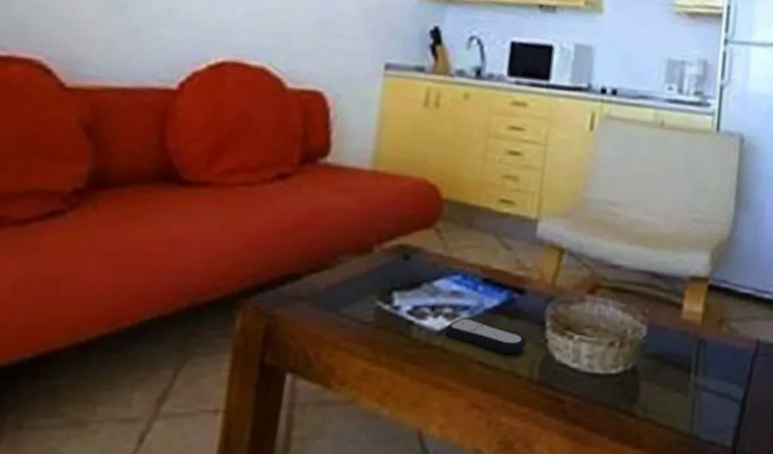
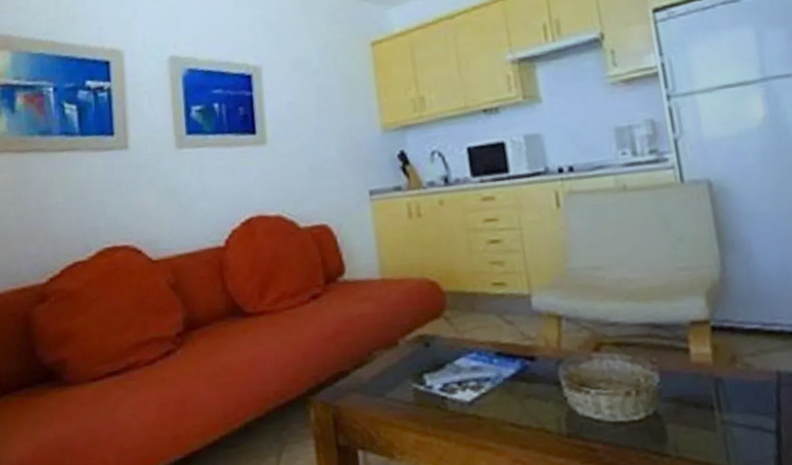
remote control: present [445,318,527,355] -> none [474,387,549,415]

